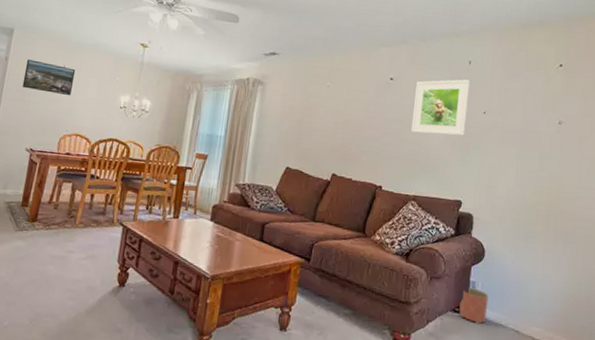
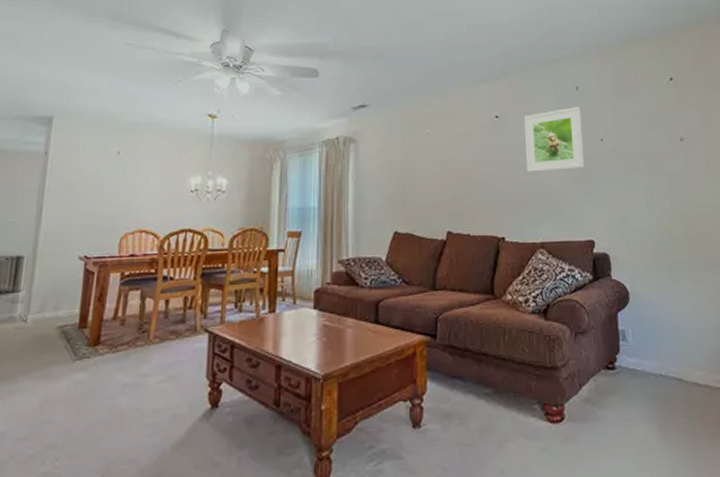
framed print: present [22,59,76,96] -> none [68,150,133,187]
planter: present [459,287,489,324] -> none [612,337,644,379]

